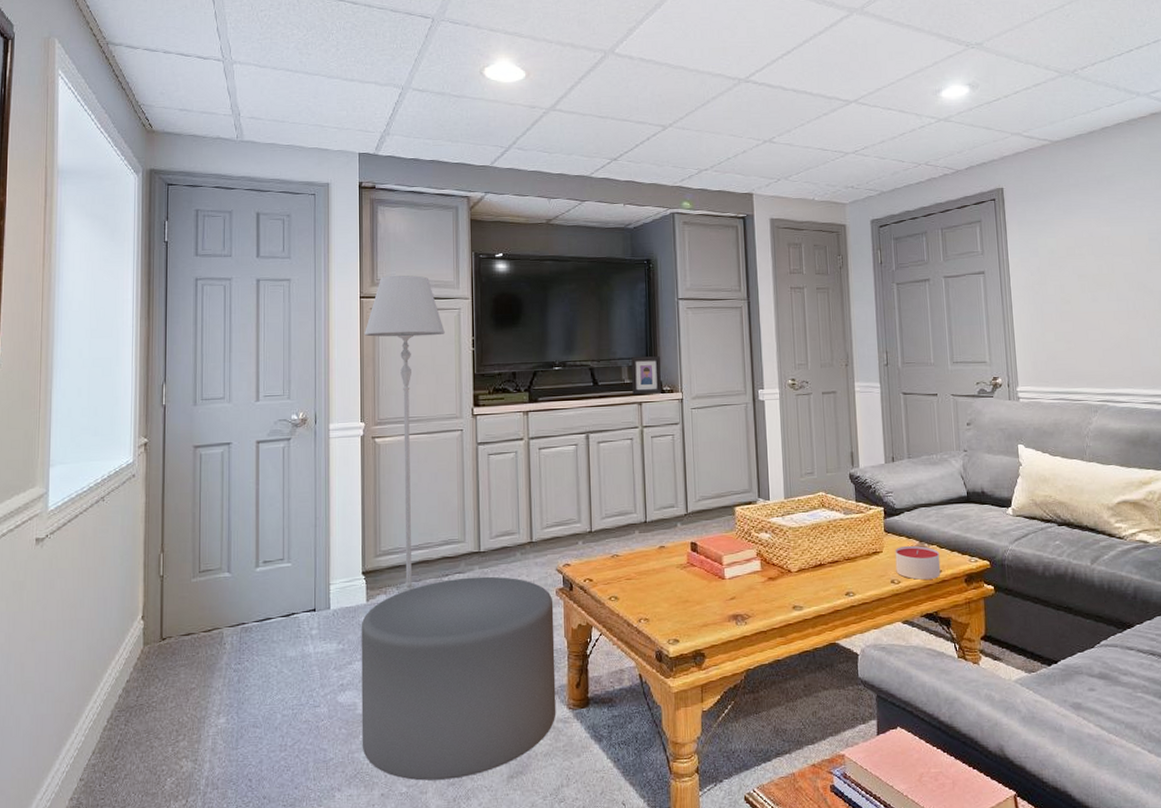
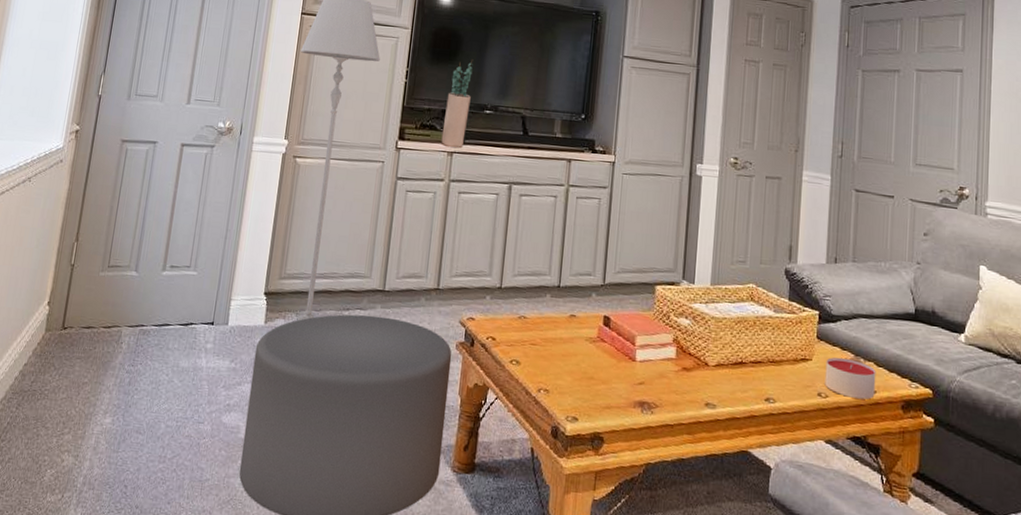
vase: none [515,320,539,407] -> present [441,59,474,148]
picture frame: present [631,356,661,395] -> none [563,111,597,153]

